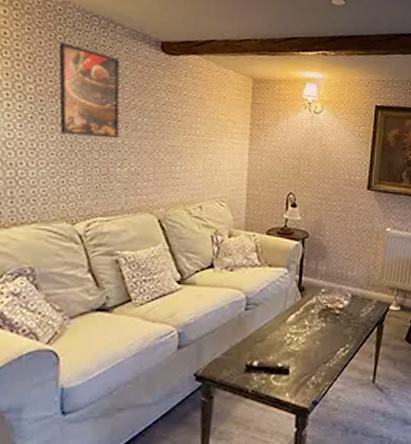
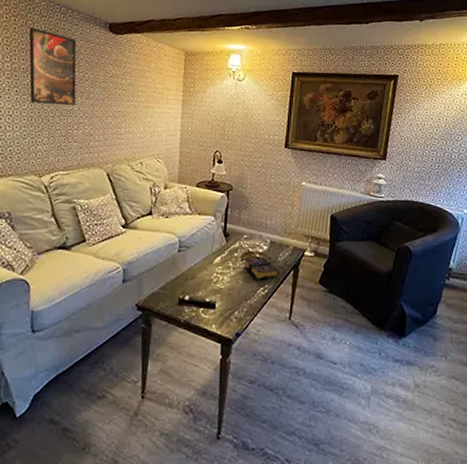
book: none [321,314,362,339] -> present [244,257,280,280]

